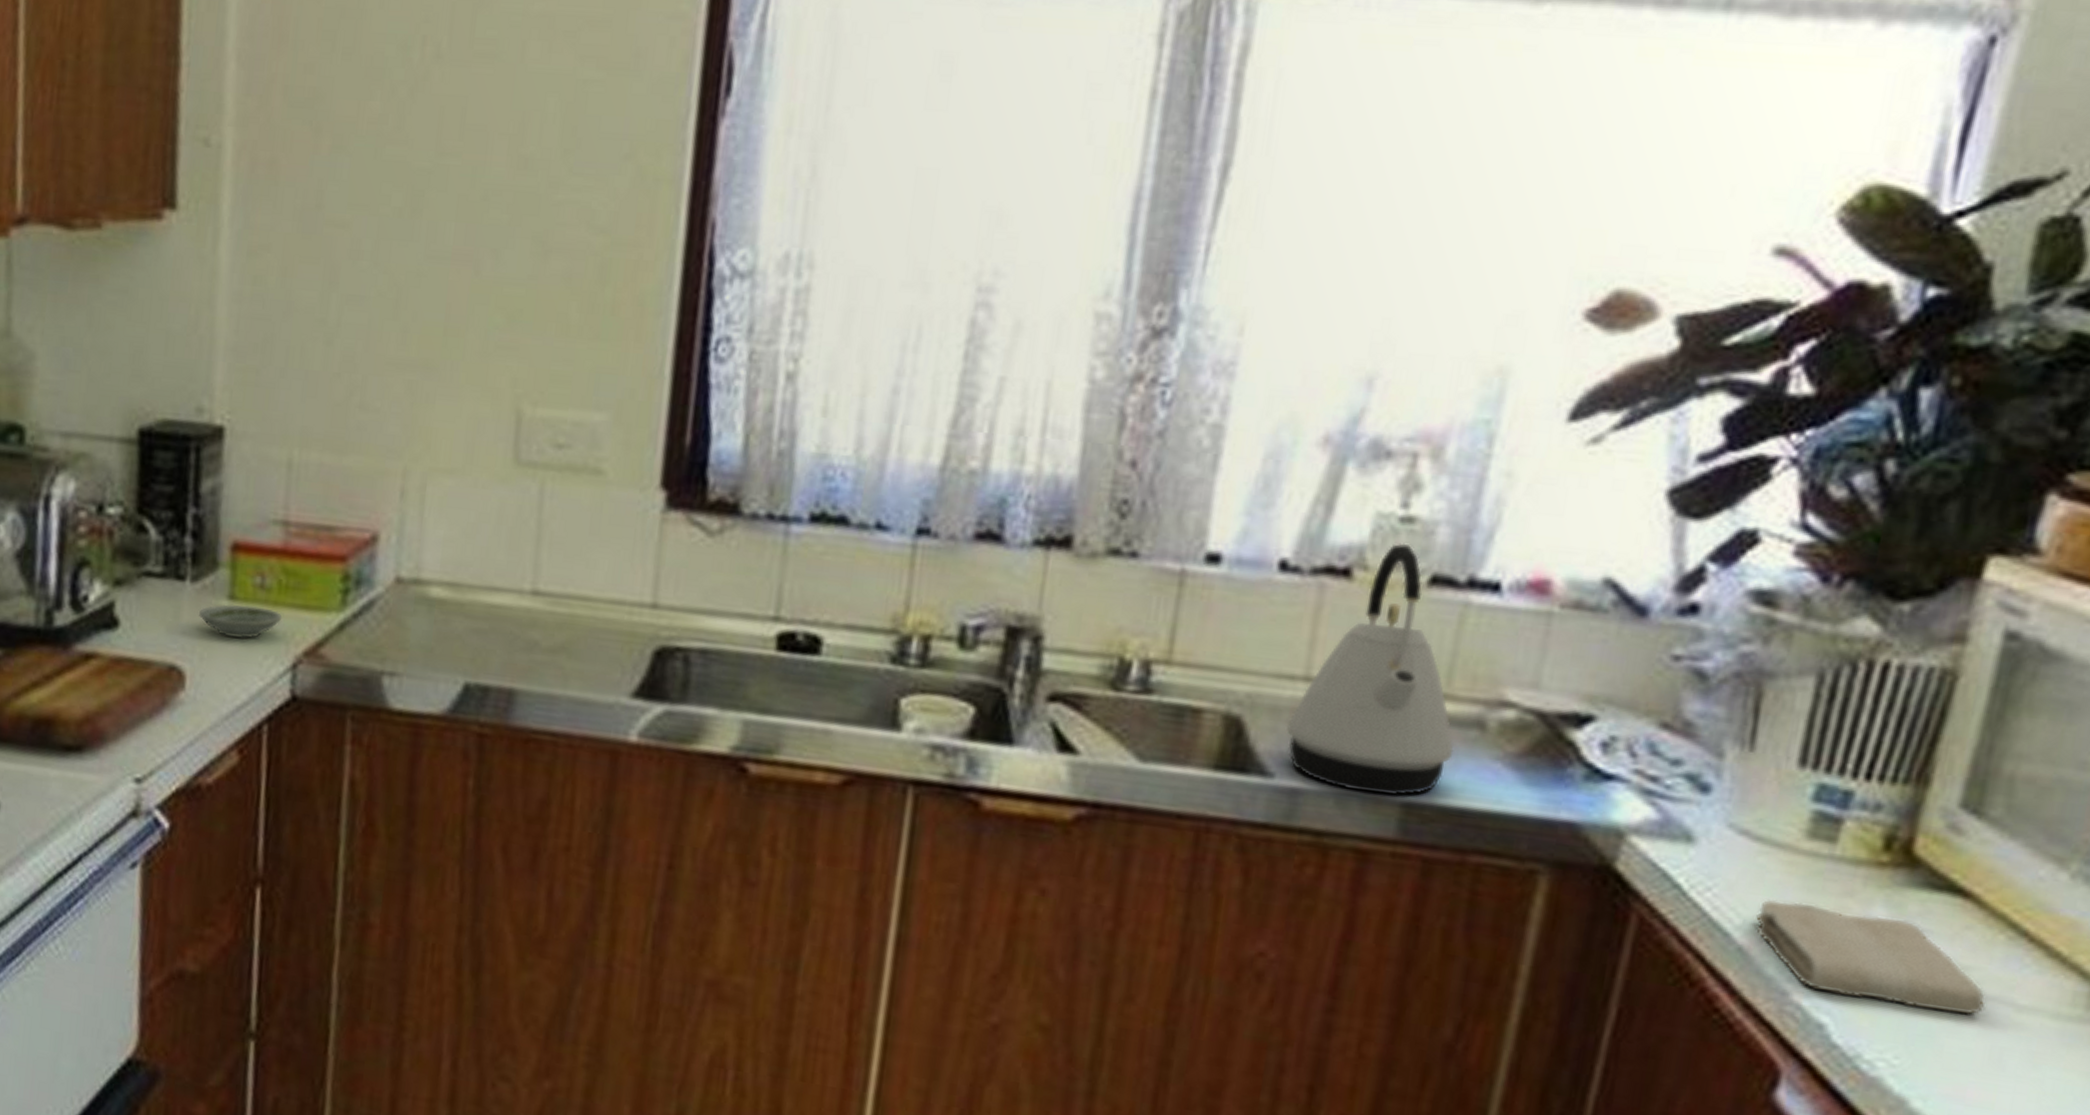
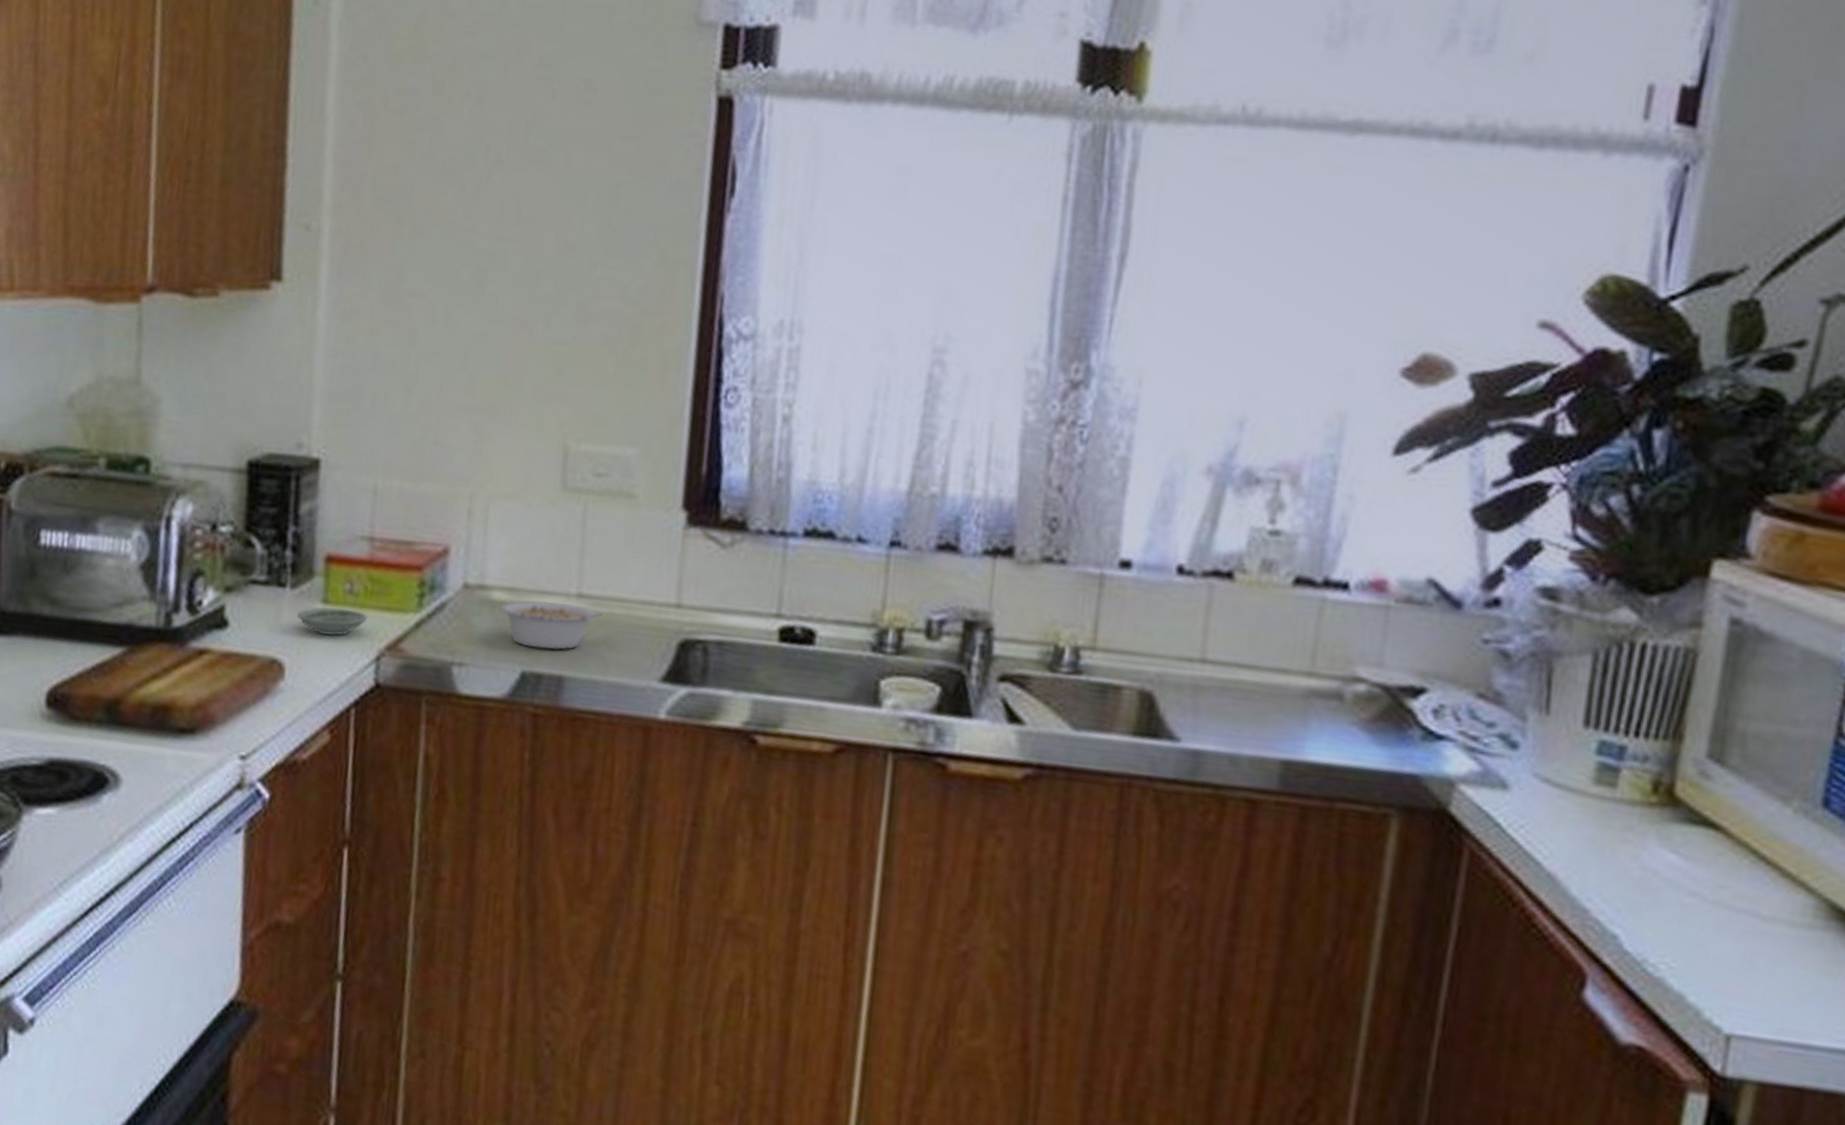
legume: none [439,599,562,658] -> present [500,601,603,650]
kettle: present [1286,543,1454,796] -> none [1188,551,1320,756]
washcloth: present [1755,900,1986,1015] -> none [1558,835,1738,925]

